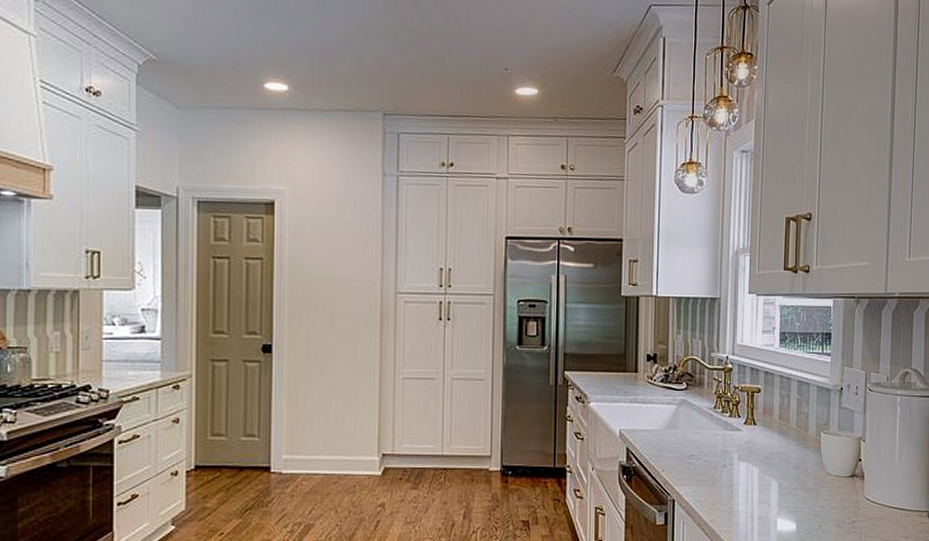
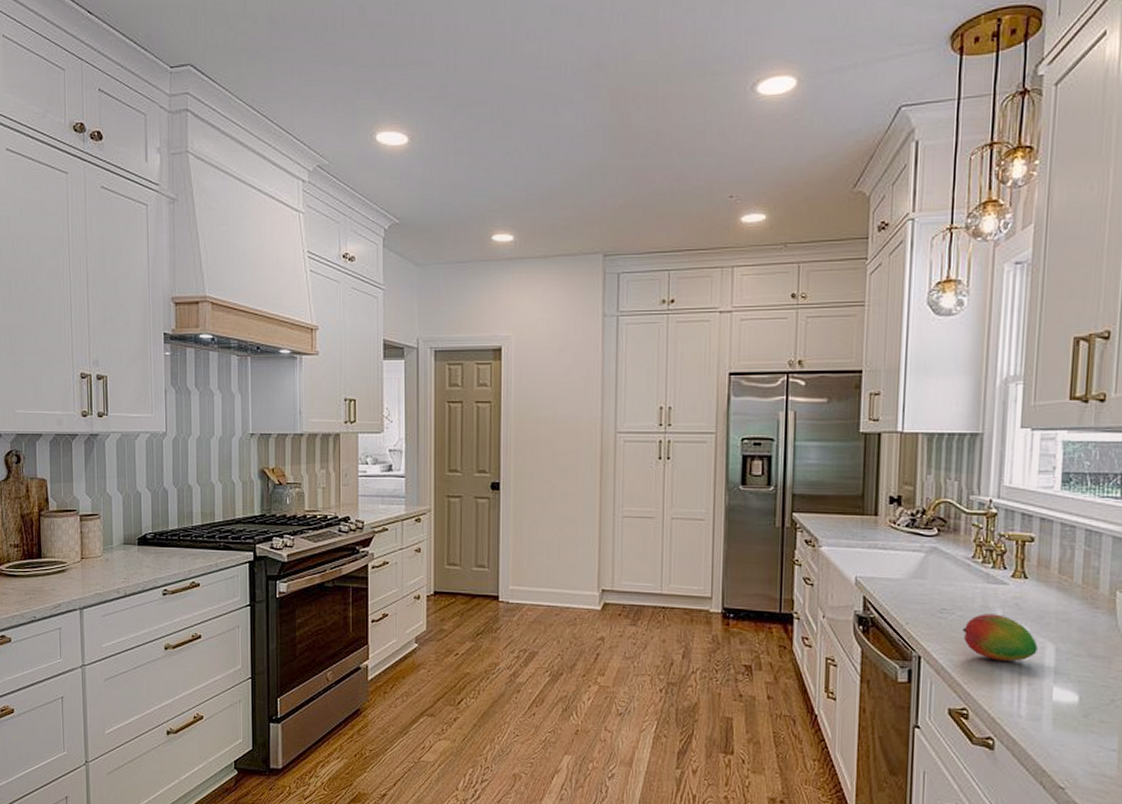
fruit: none [707,457,765,499] -> present [961,614,1038,661]

